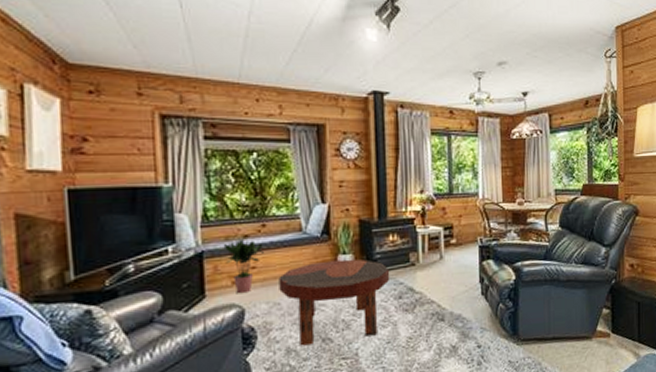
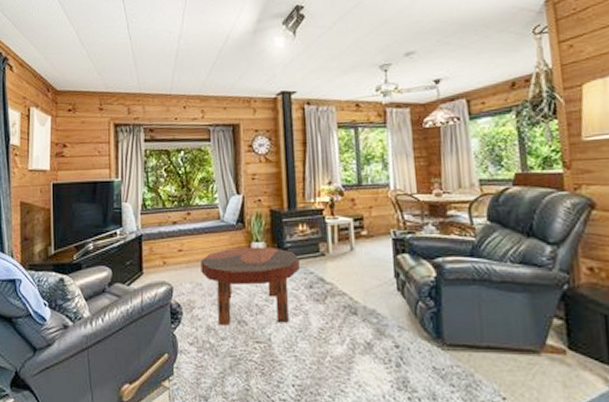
potted plant: present [223,238,264,294] -> none [157,224,188,273]

